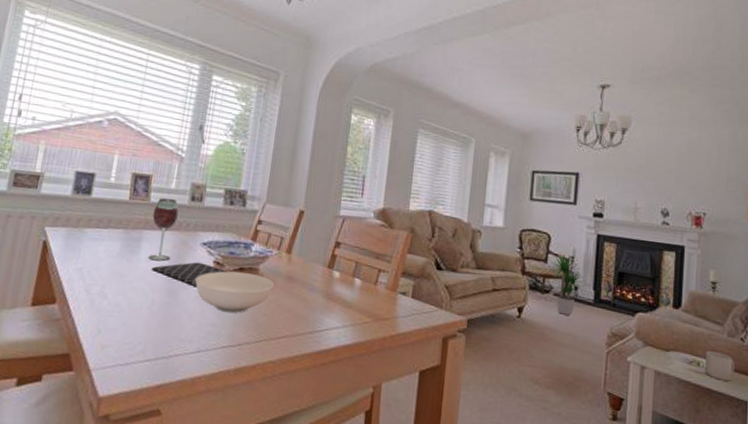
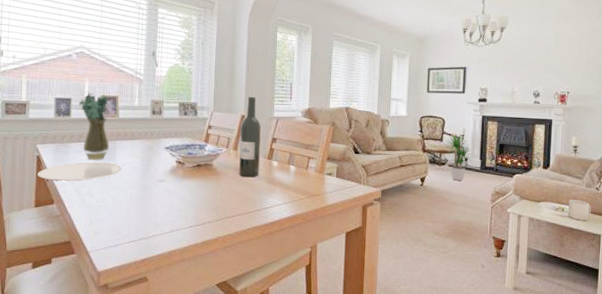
plate: none [40,253,147,278] -> present [37,162,122,182]
vase: none [101,166,140,254] -> present [79,91,109,161]
wineglass: present [149,198,179,261] -> none [123,114,143,164]
placemat: present [151,262,227,286] -> none [126,163,188,182]
bowl: present [194,271,275,313] -> none [162,168,226,200]
wine bottle: none [290,188,323,290] -> present [239,97,261,178]

